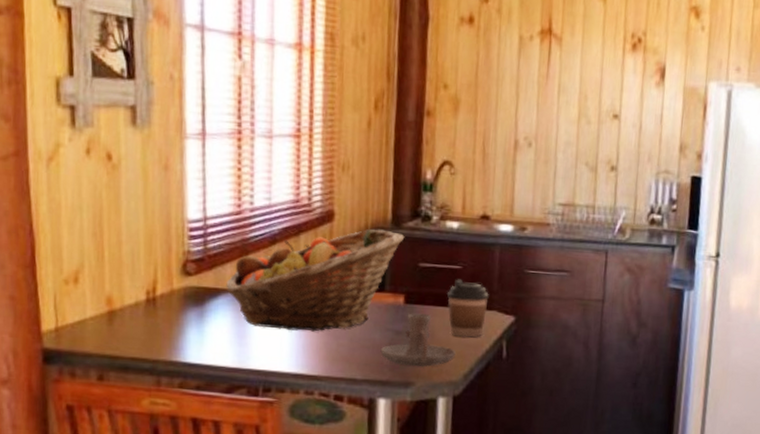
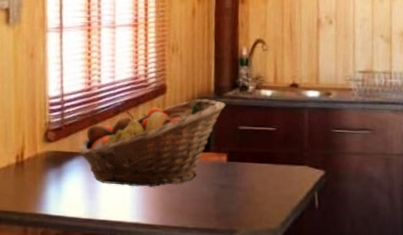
candle holder: present [380,313,456,367] -> none [208,169,273,216]
coffee cup: present [447,279,489,338] -> none [264,139,301,190]

